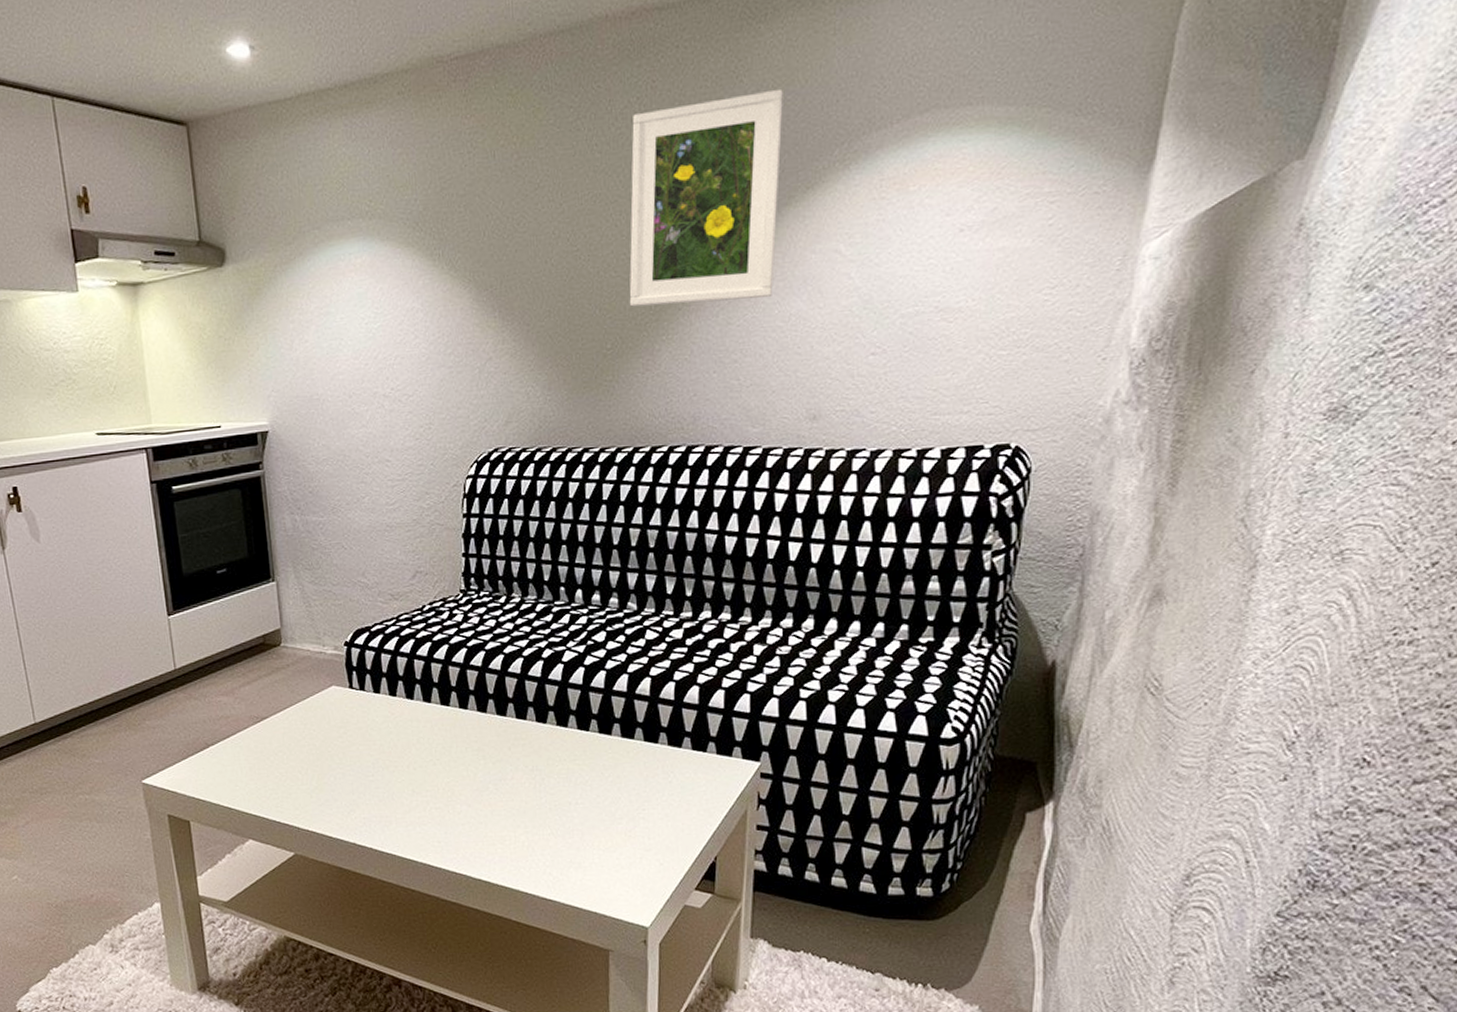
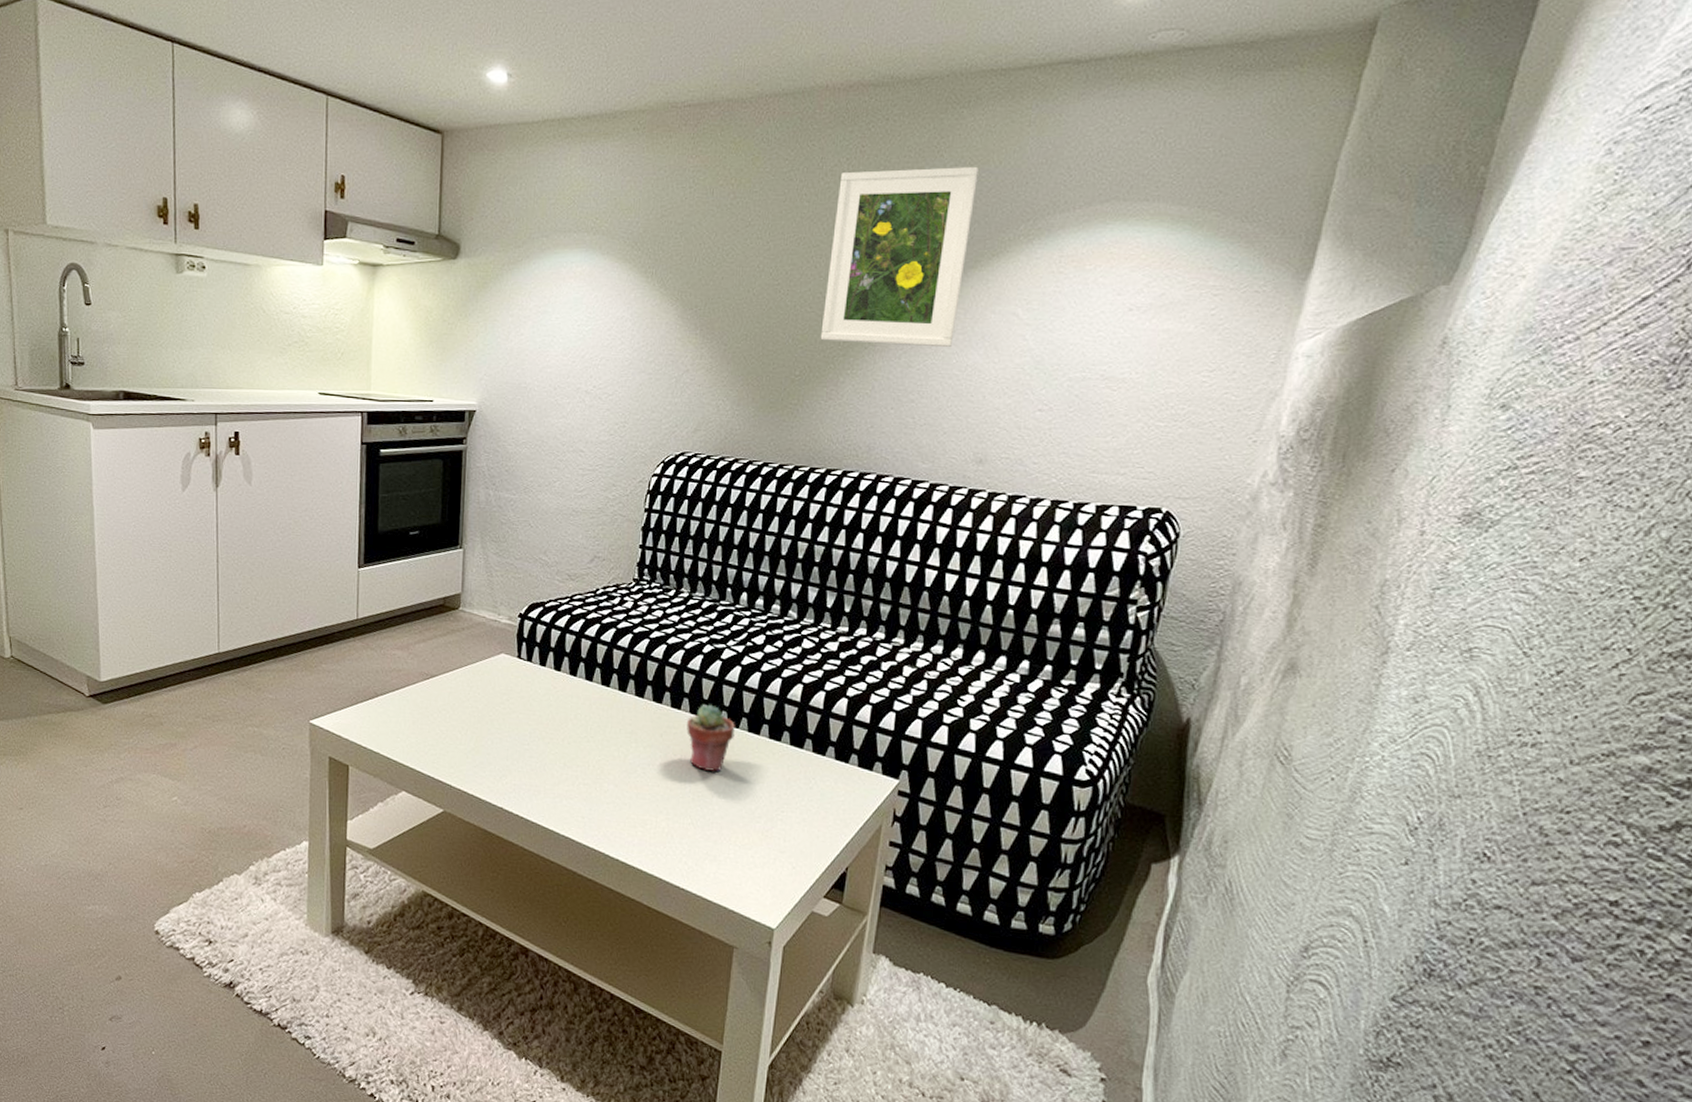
potted succulent: none [535,710,585,778] -> present [687,704,735,772]

